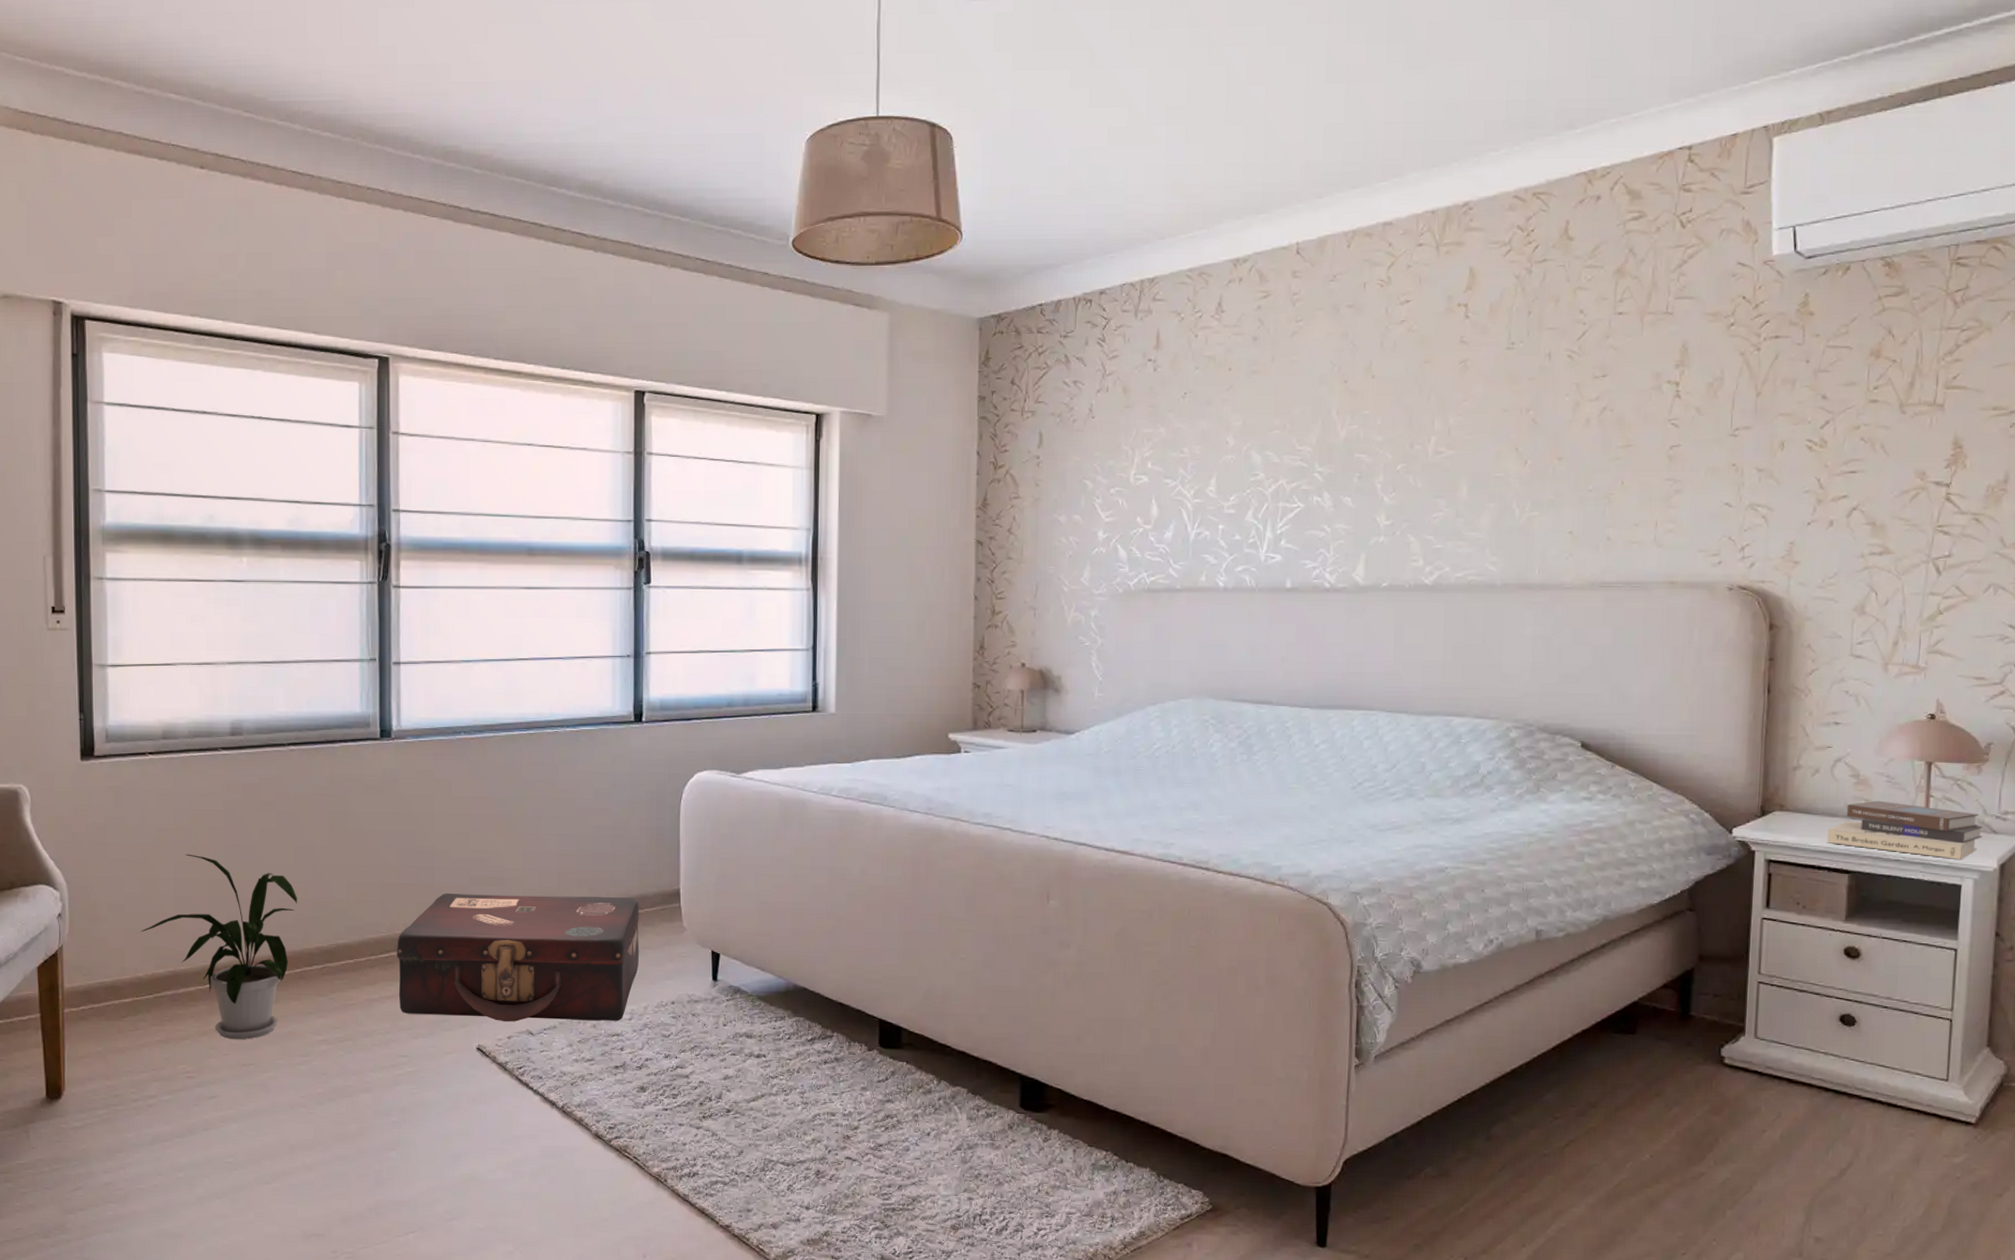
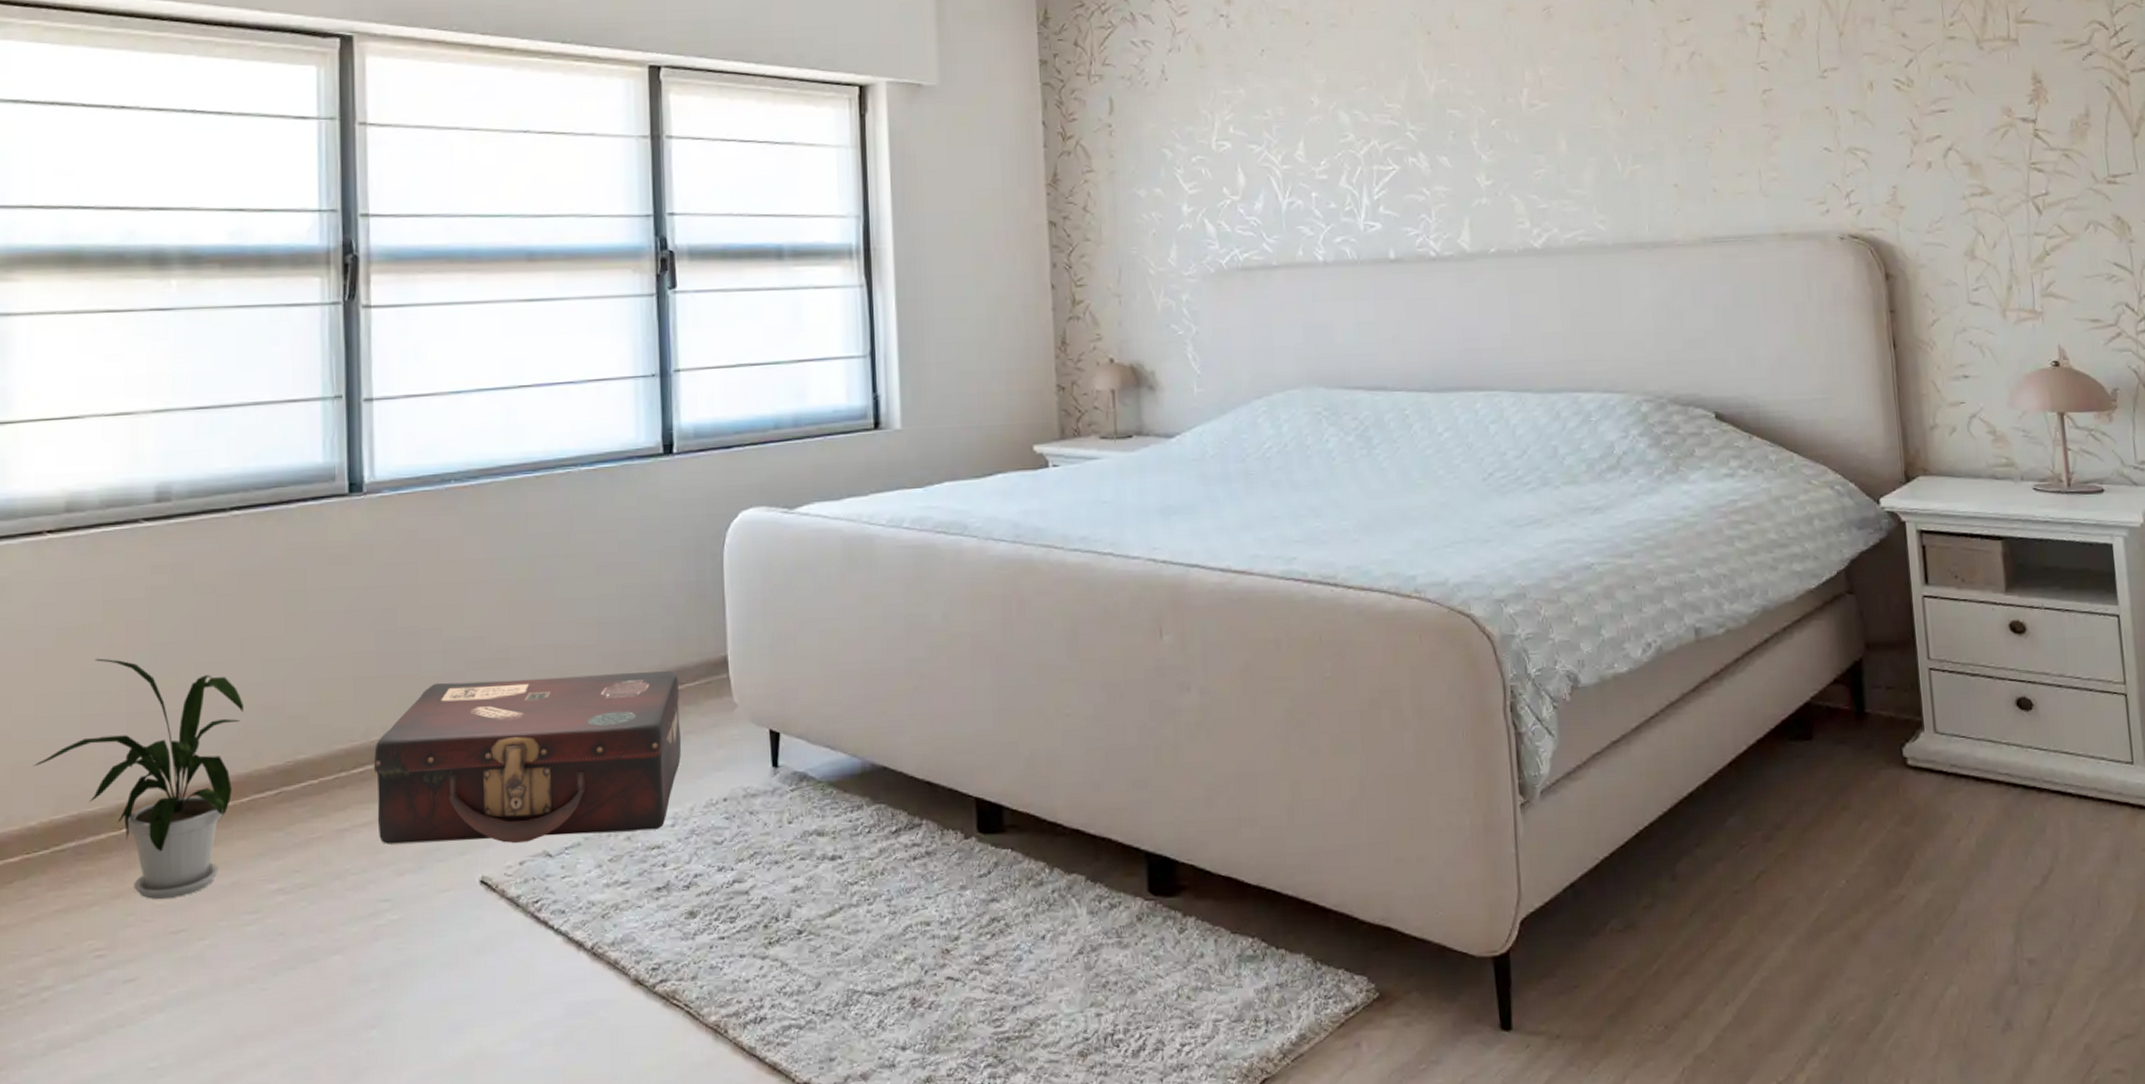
books: present [1827,800,1983,859] -> none [1974,457,2125,517]

